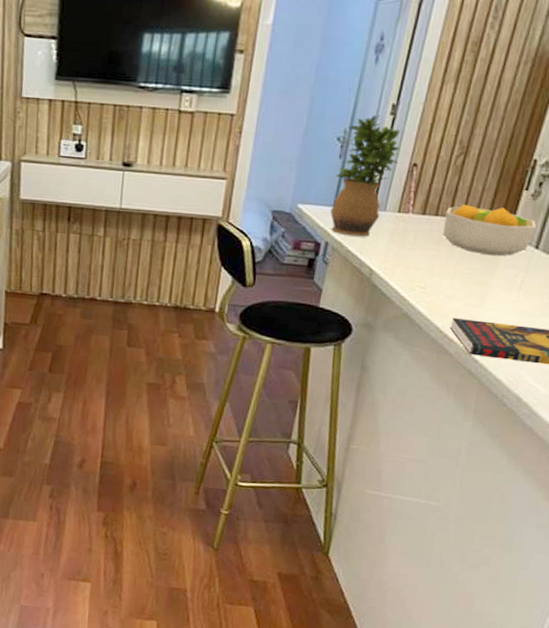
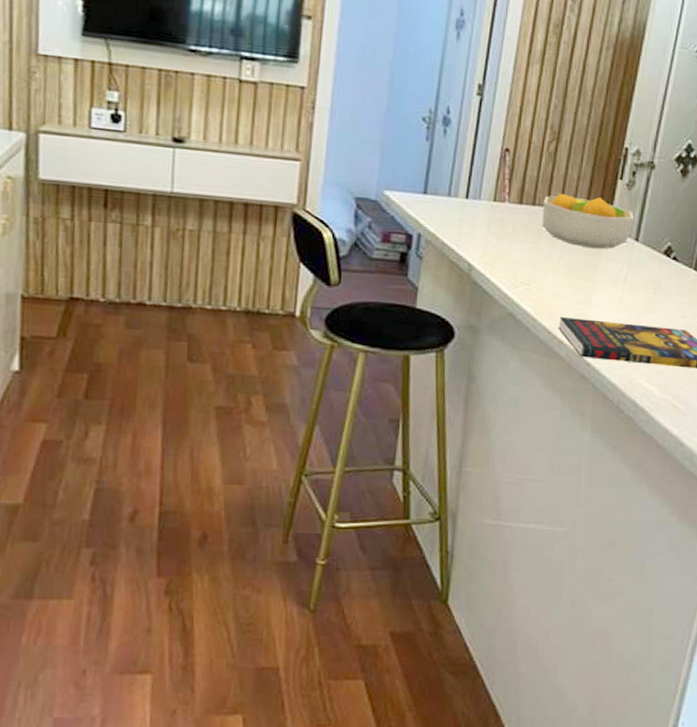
potted plant: present [330,114,401,237] -> none [420,94,491,228]

